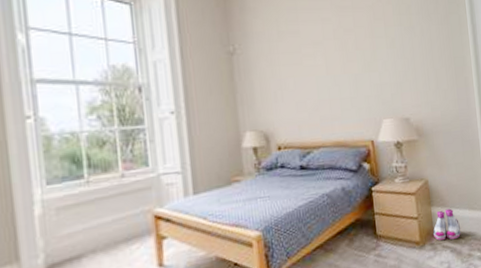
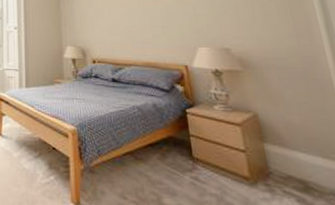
boots: present [433,208,461,241] -> none [268,150,312,188]

